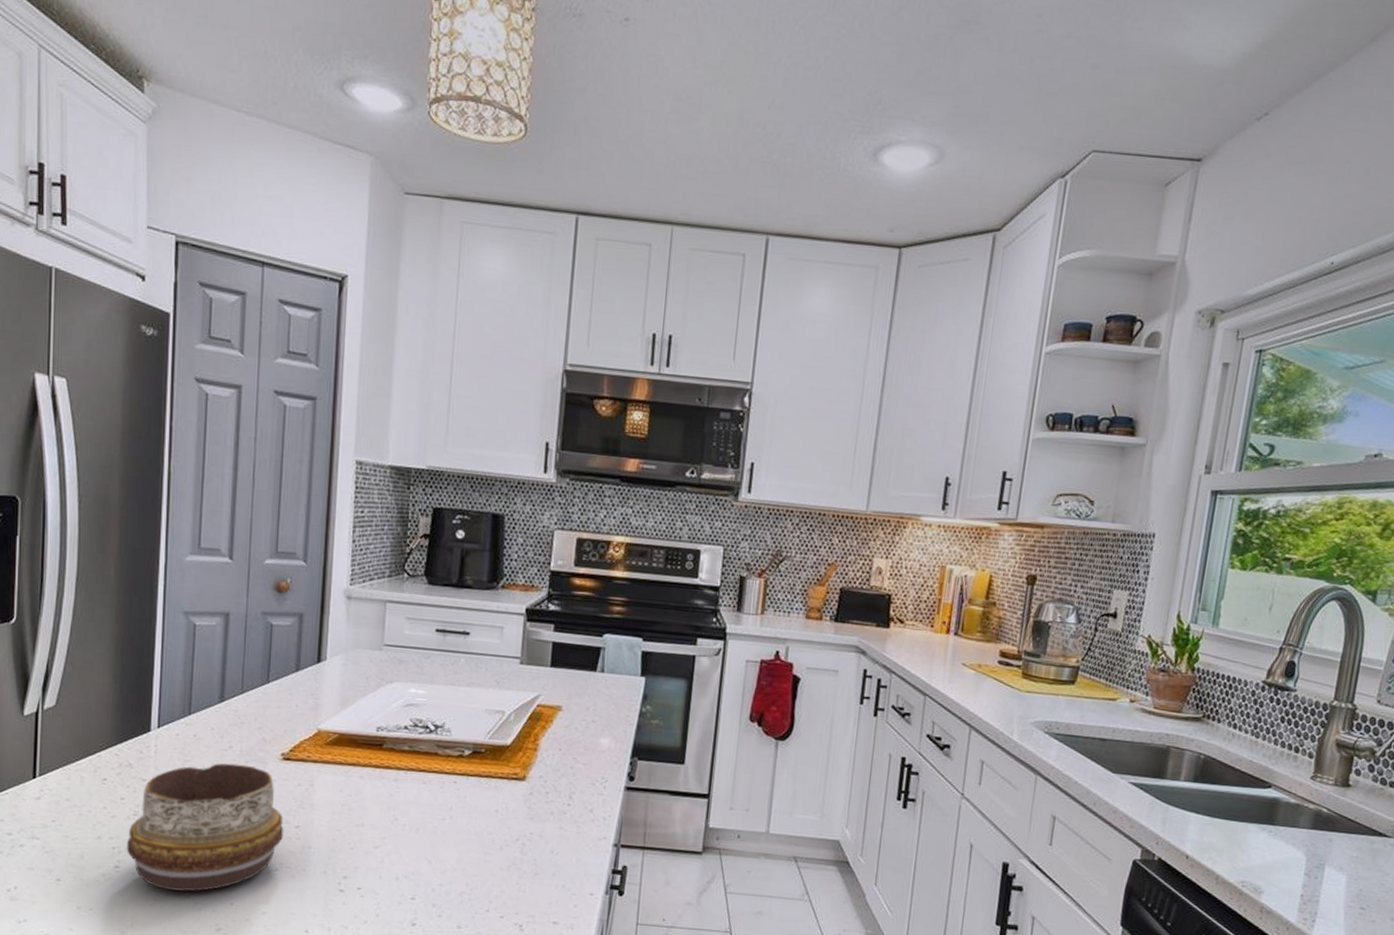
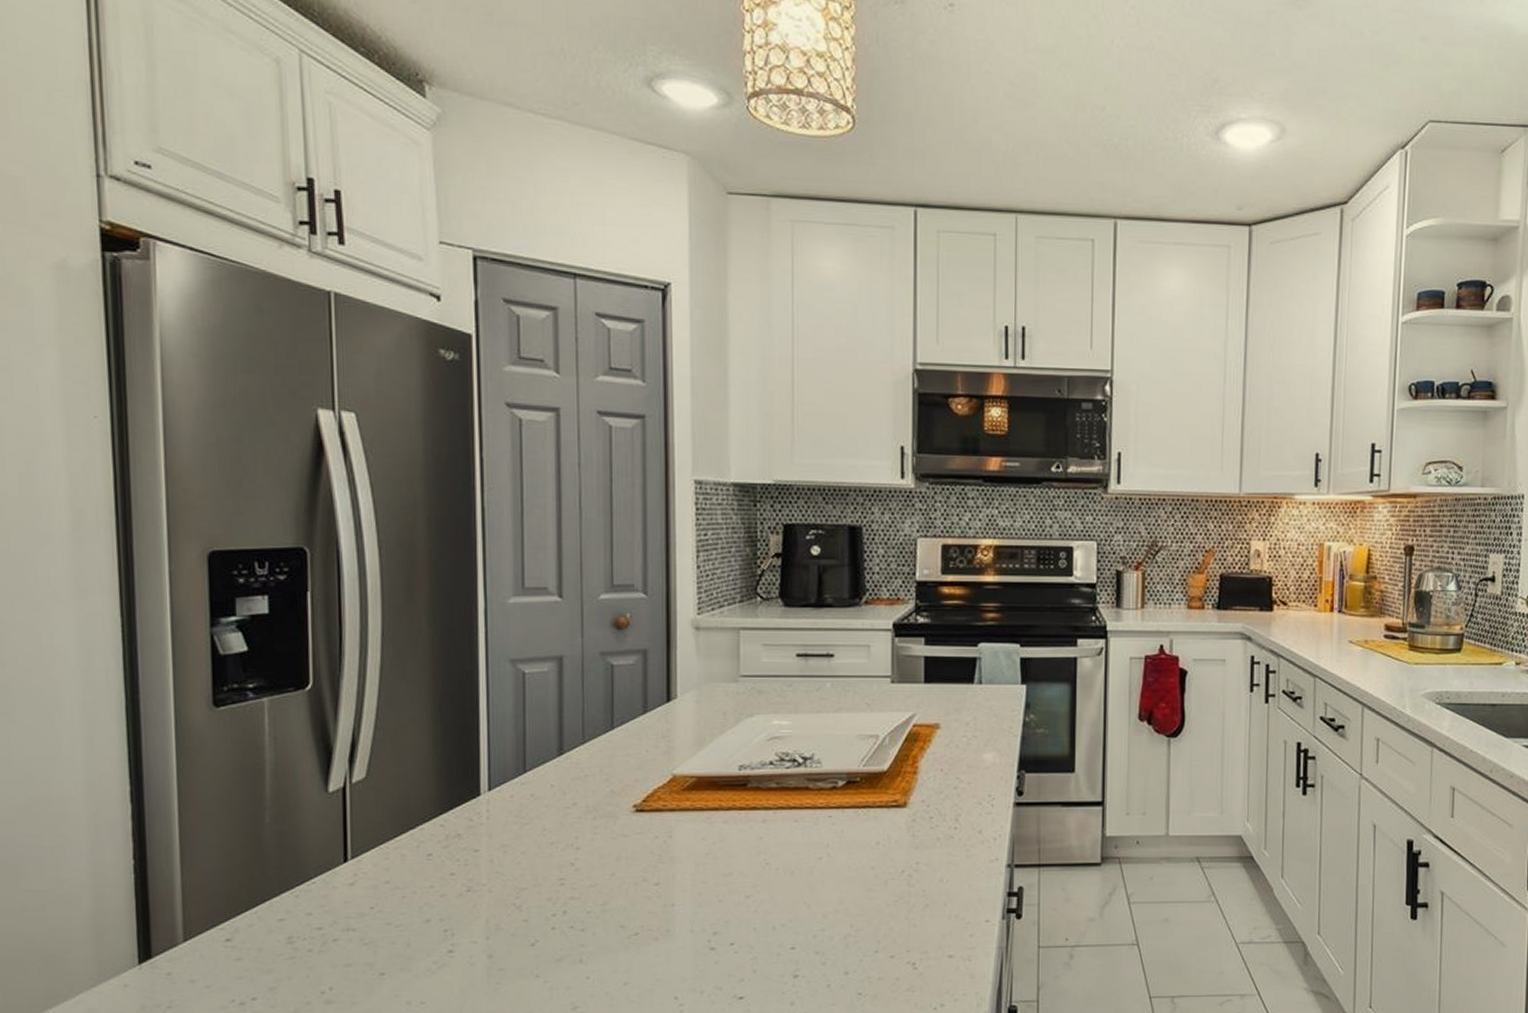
decorative bowl: present [126,763,284,892] -> none [460,822,642,970]

